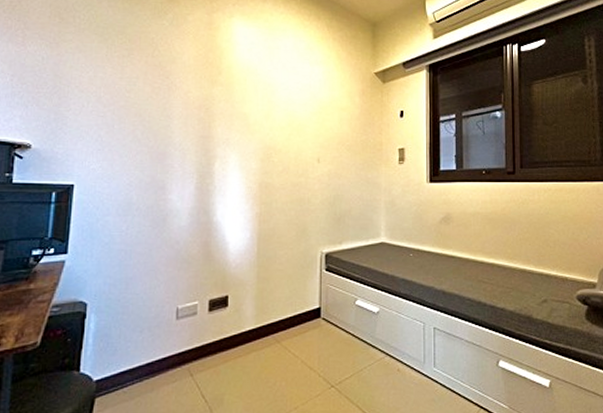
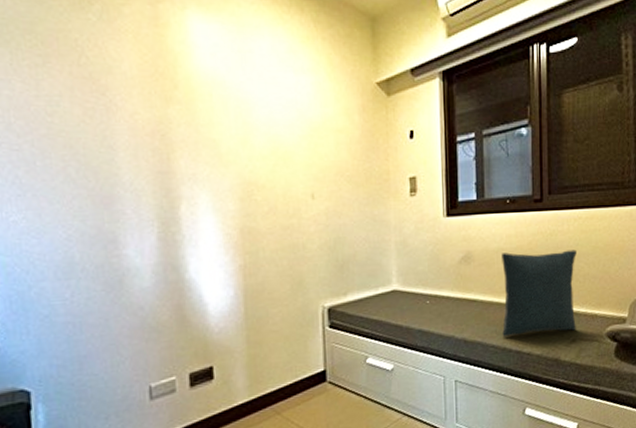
pillow: none [478,216,547,292] -> present [502,249,576,338]

